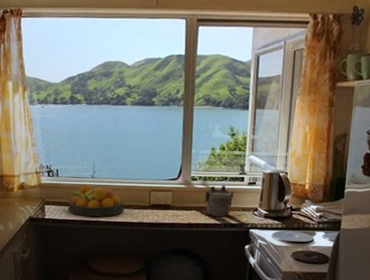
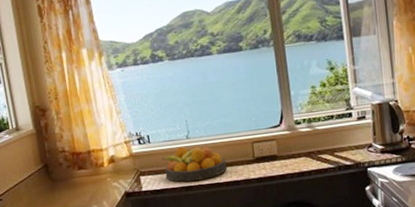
teapot: present [203,185,234,217] -> none [311,124,344,161]

